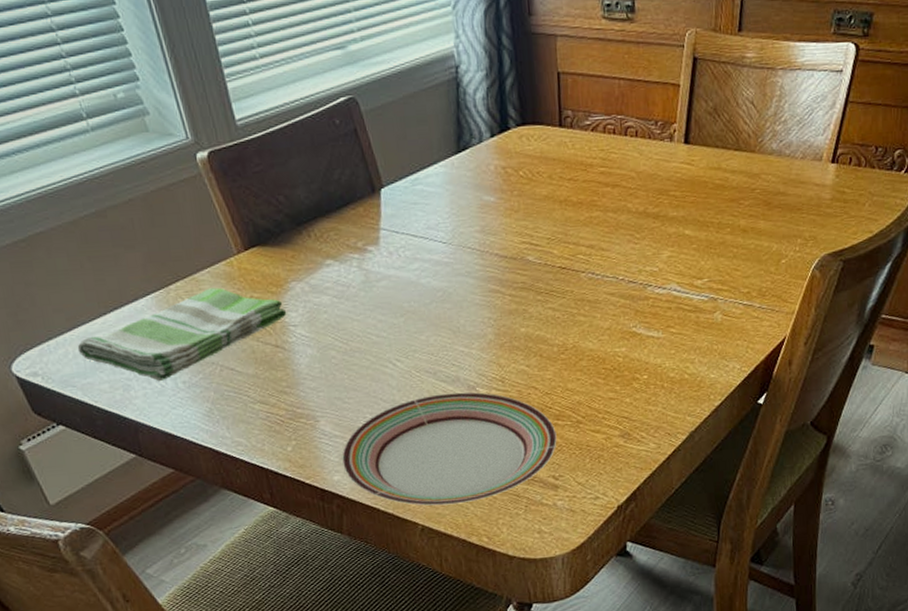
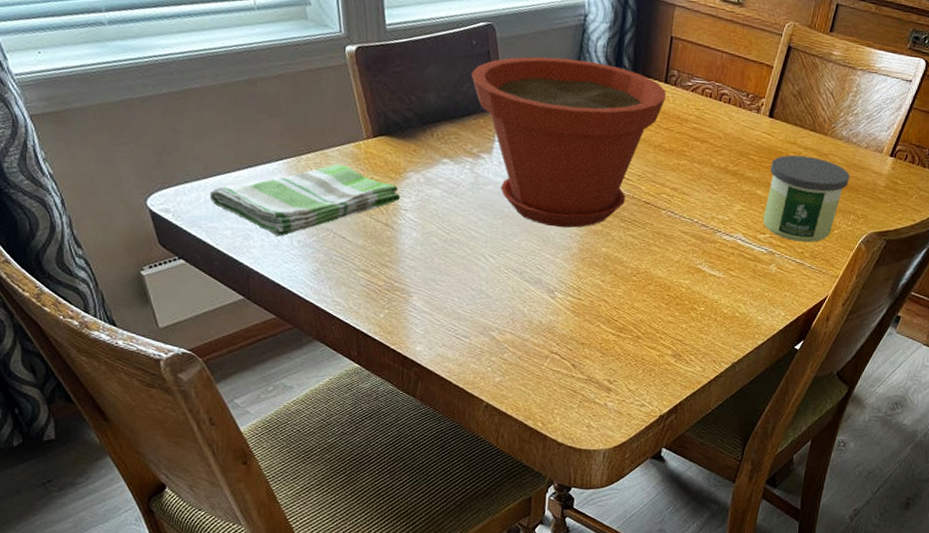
plant pot: none [340,118,563,315] -> present [471,56,666,228]
plate: present [342,392,557,506] -> none [426,291,618,390]
candle: none [696,180,789,281] -> present [763,155,850,243]

